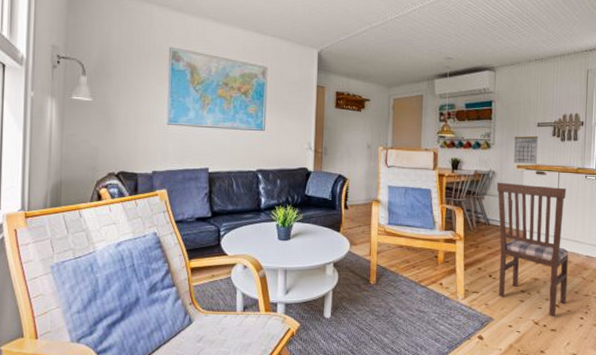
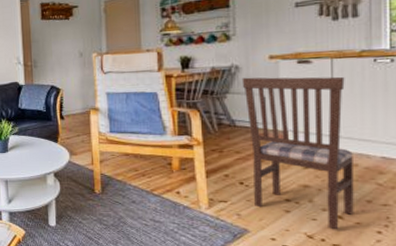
calendar: present [514,135,539,164] -> none [263,18,298,54]

